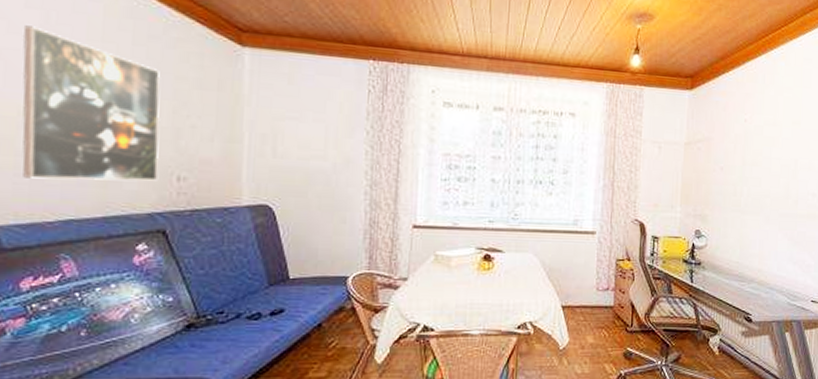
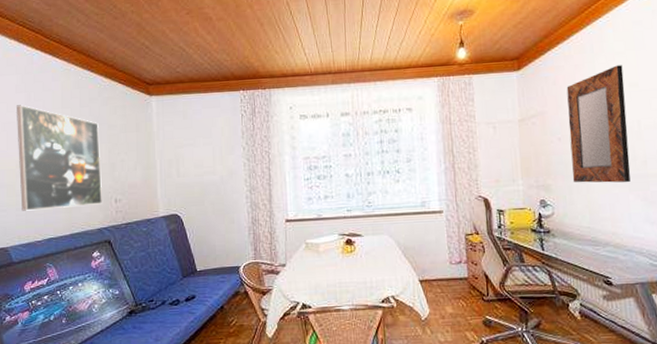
home mirror: none [729,100,789,221] -> present [566,65,631,183]

